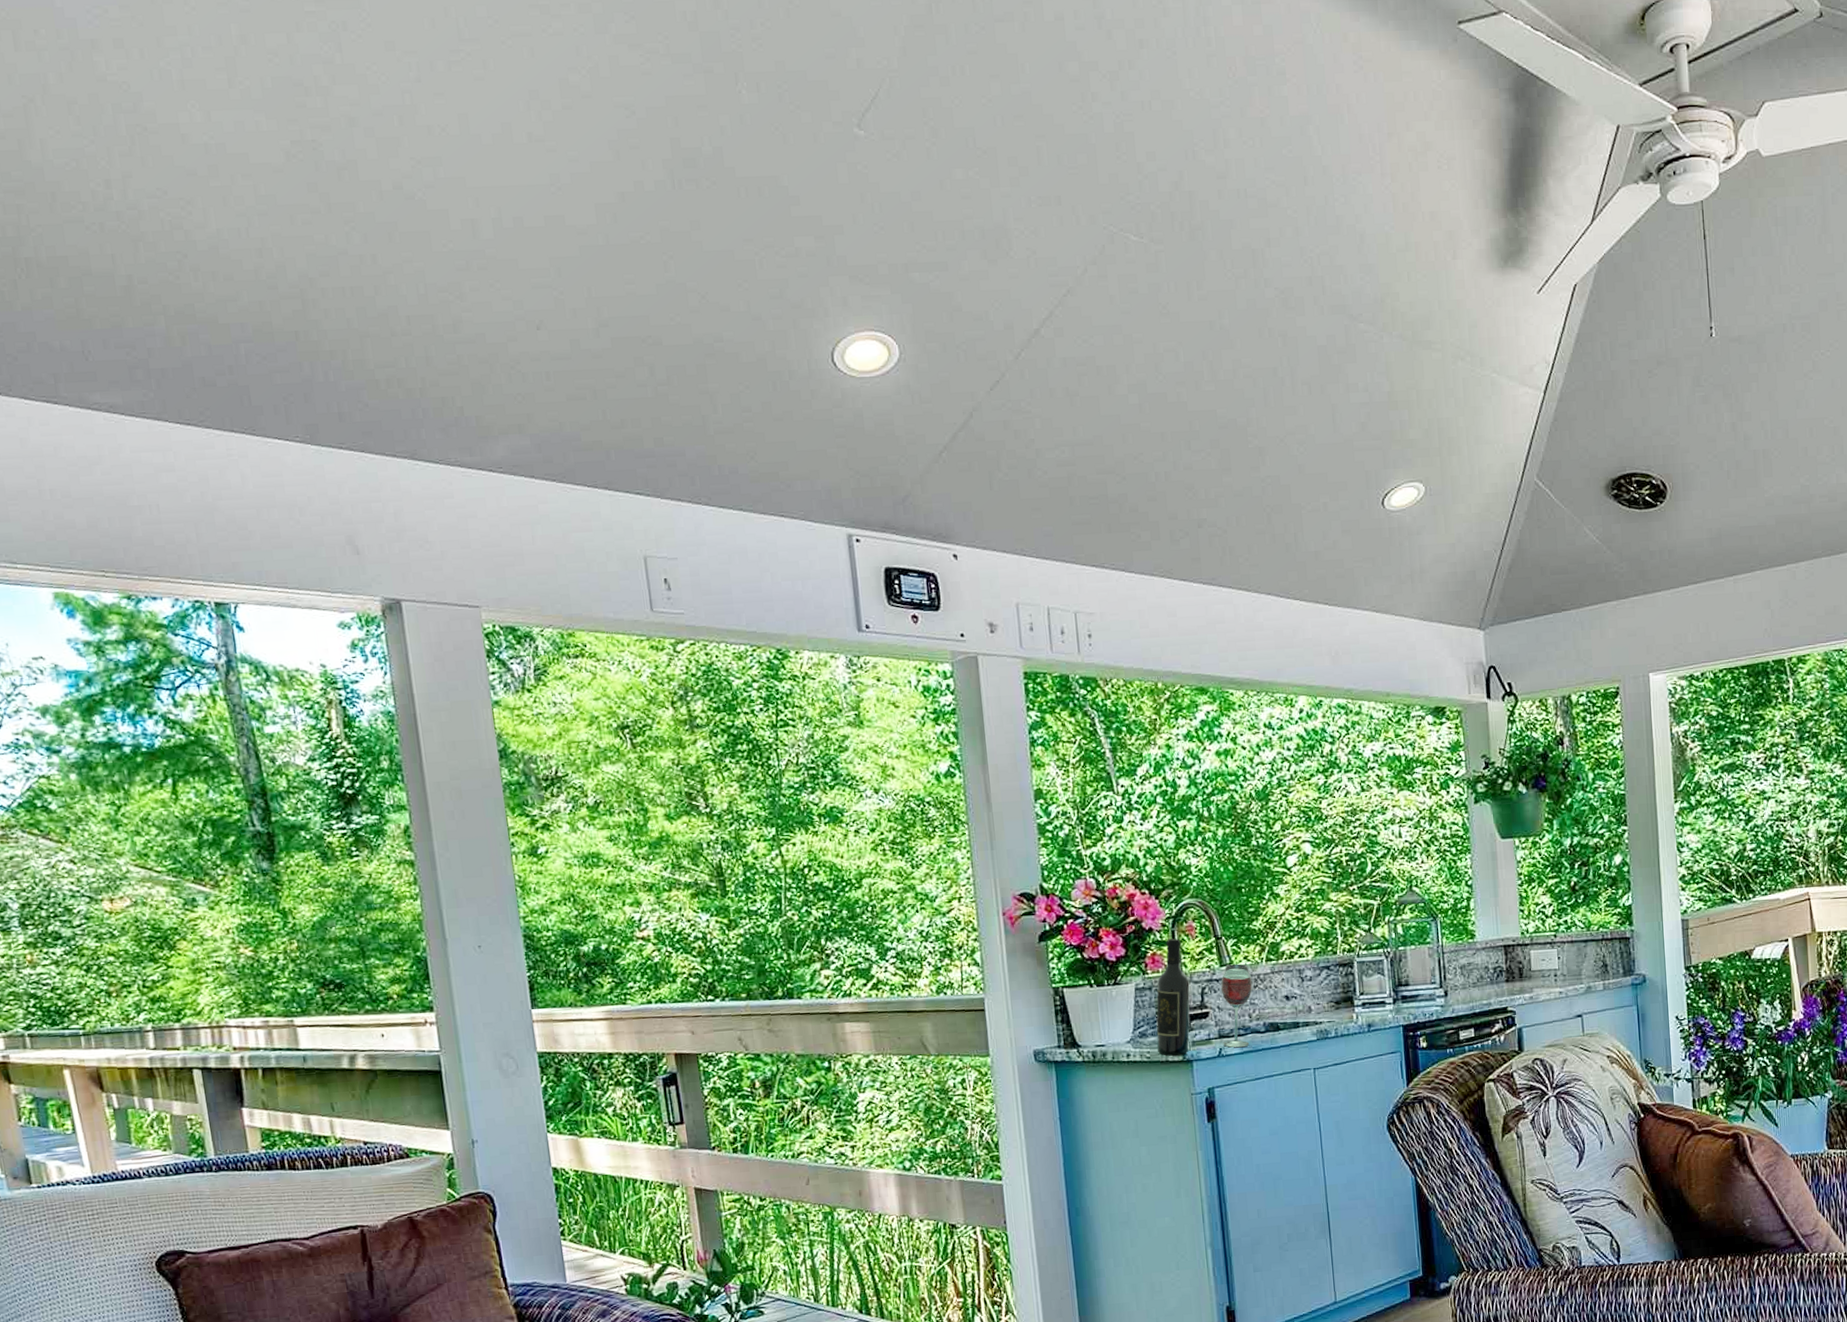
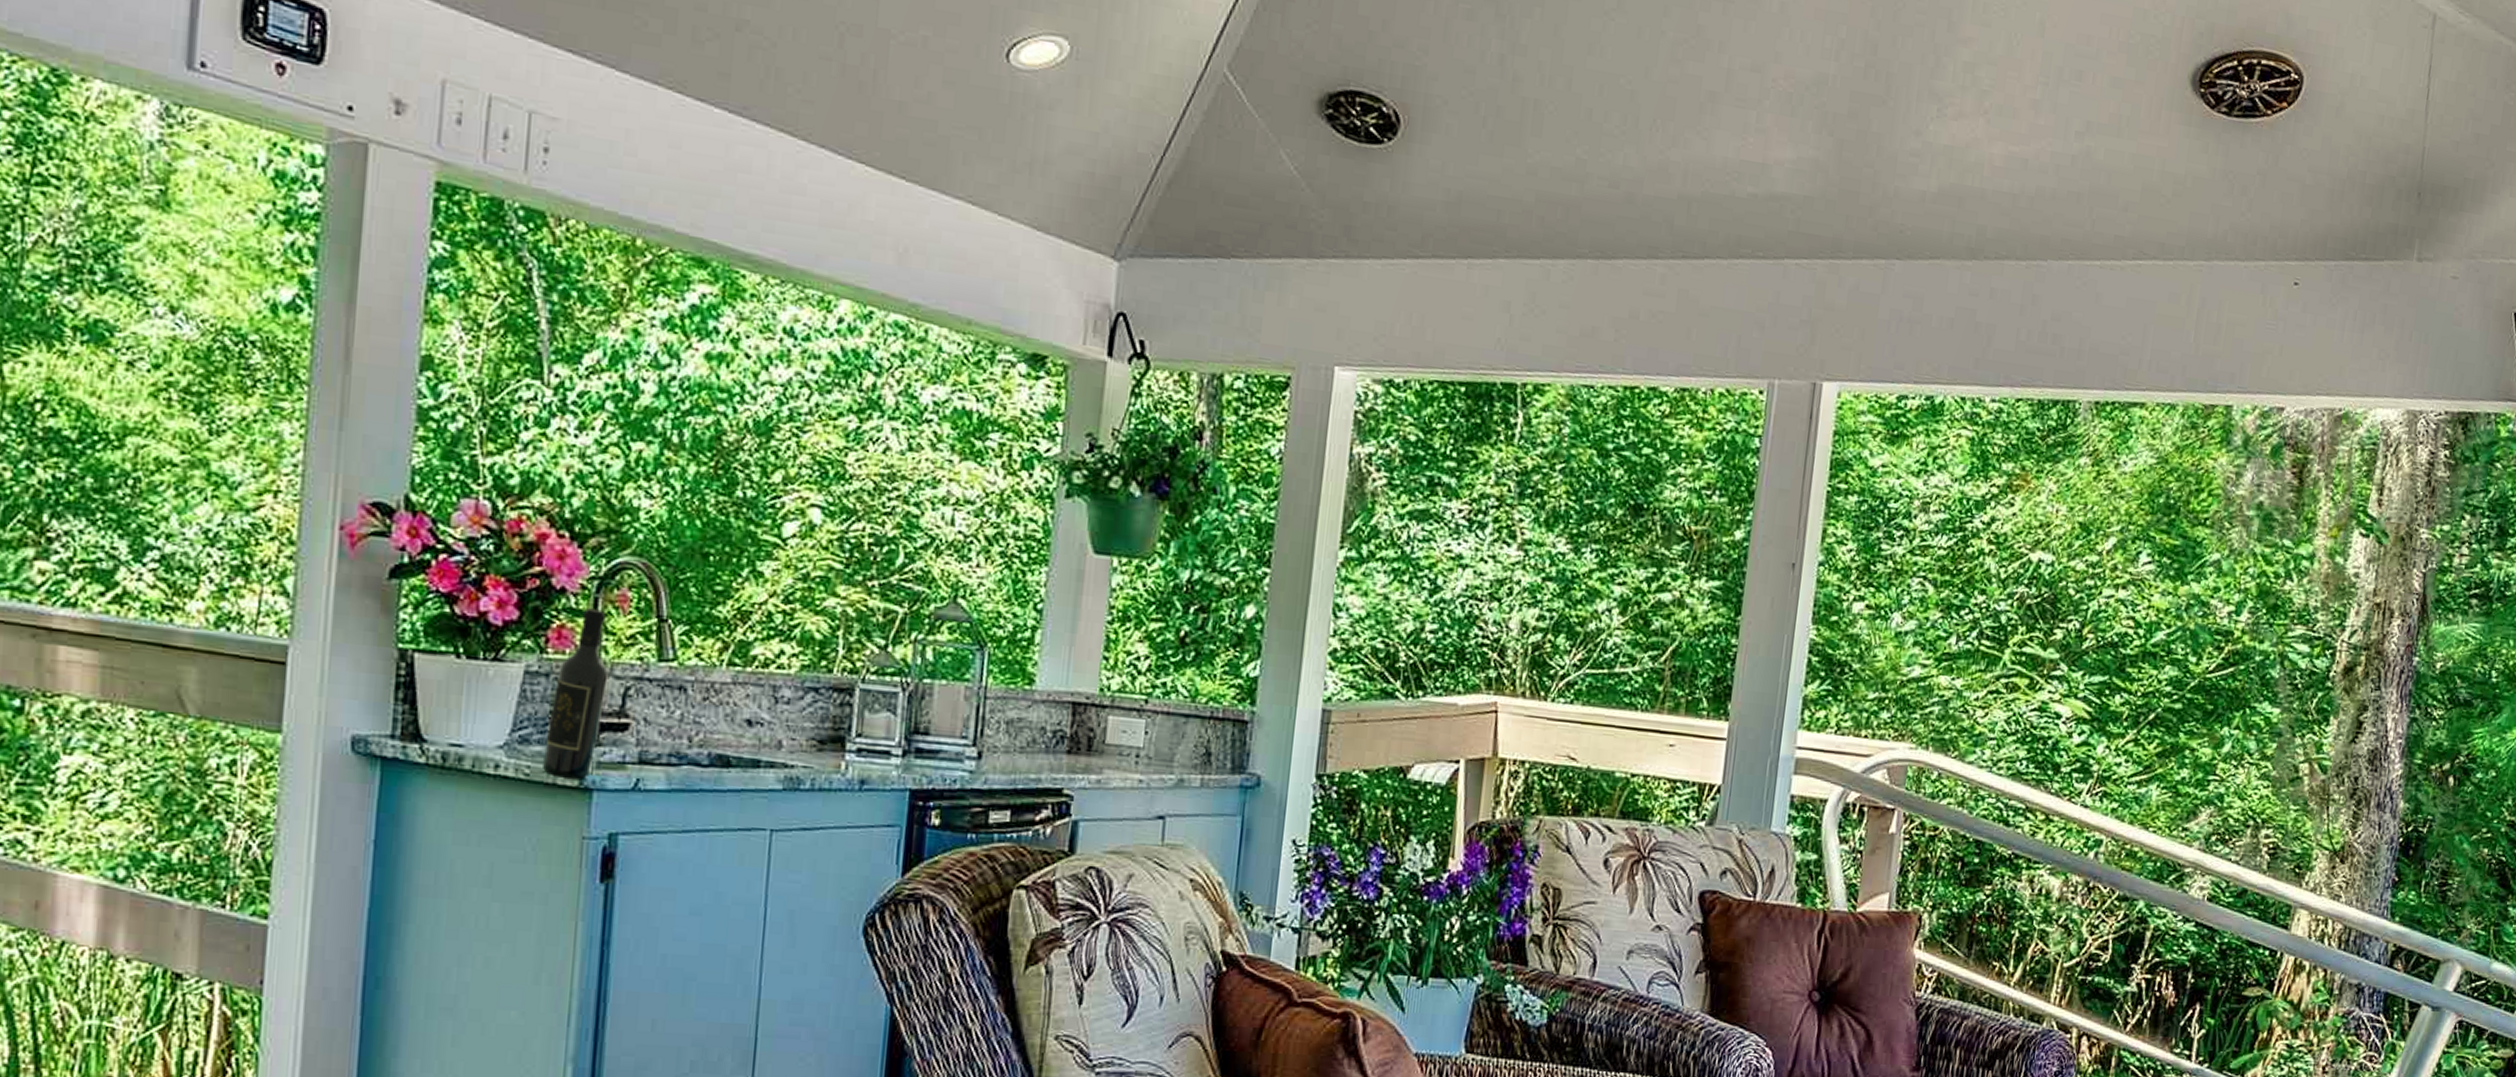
wineglass: present [1220,963,1253,1048] -> none [642,660,703,783]

